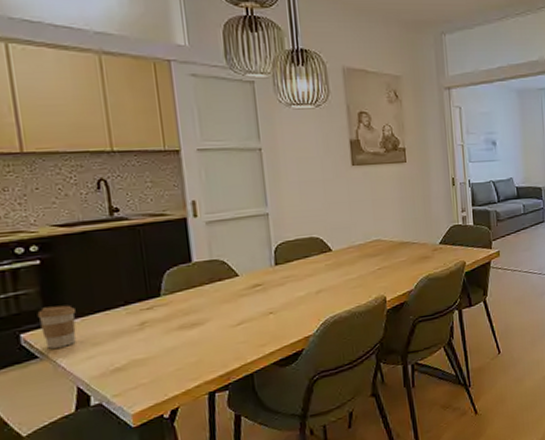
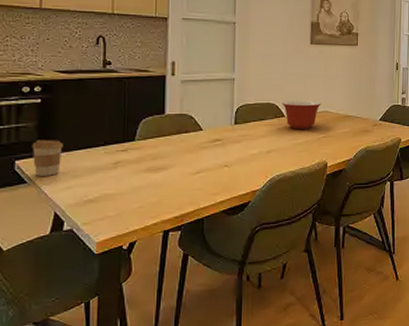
mixing bowl: none [326,230,372,264] -> present [281,100,321,129]

